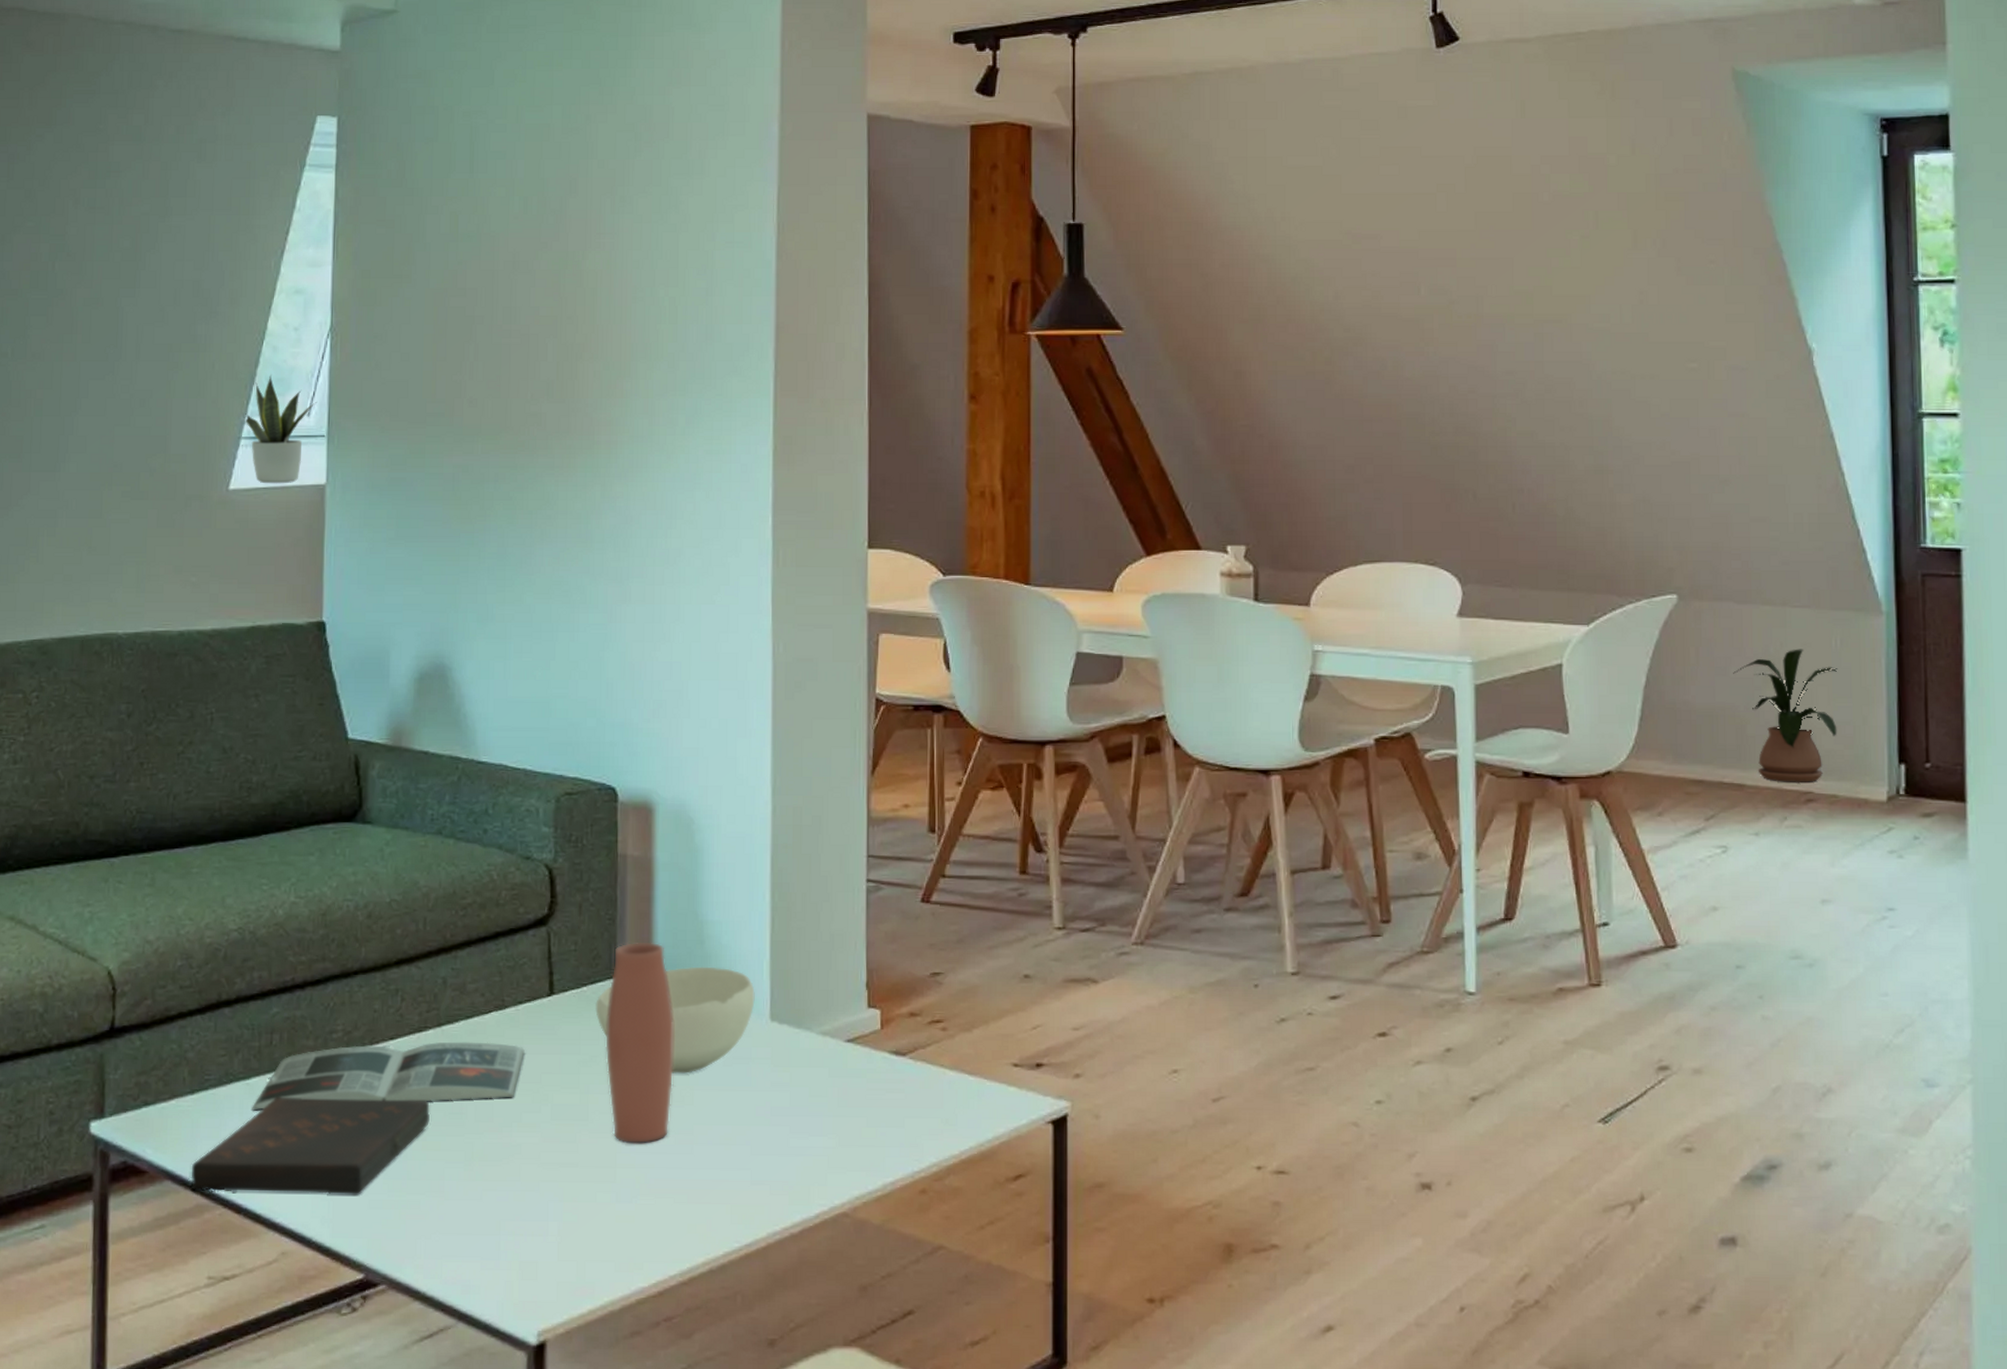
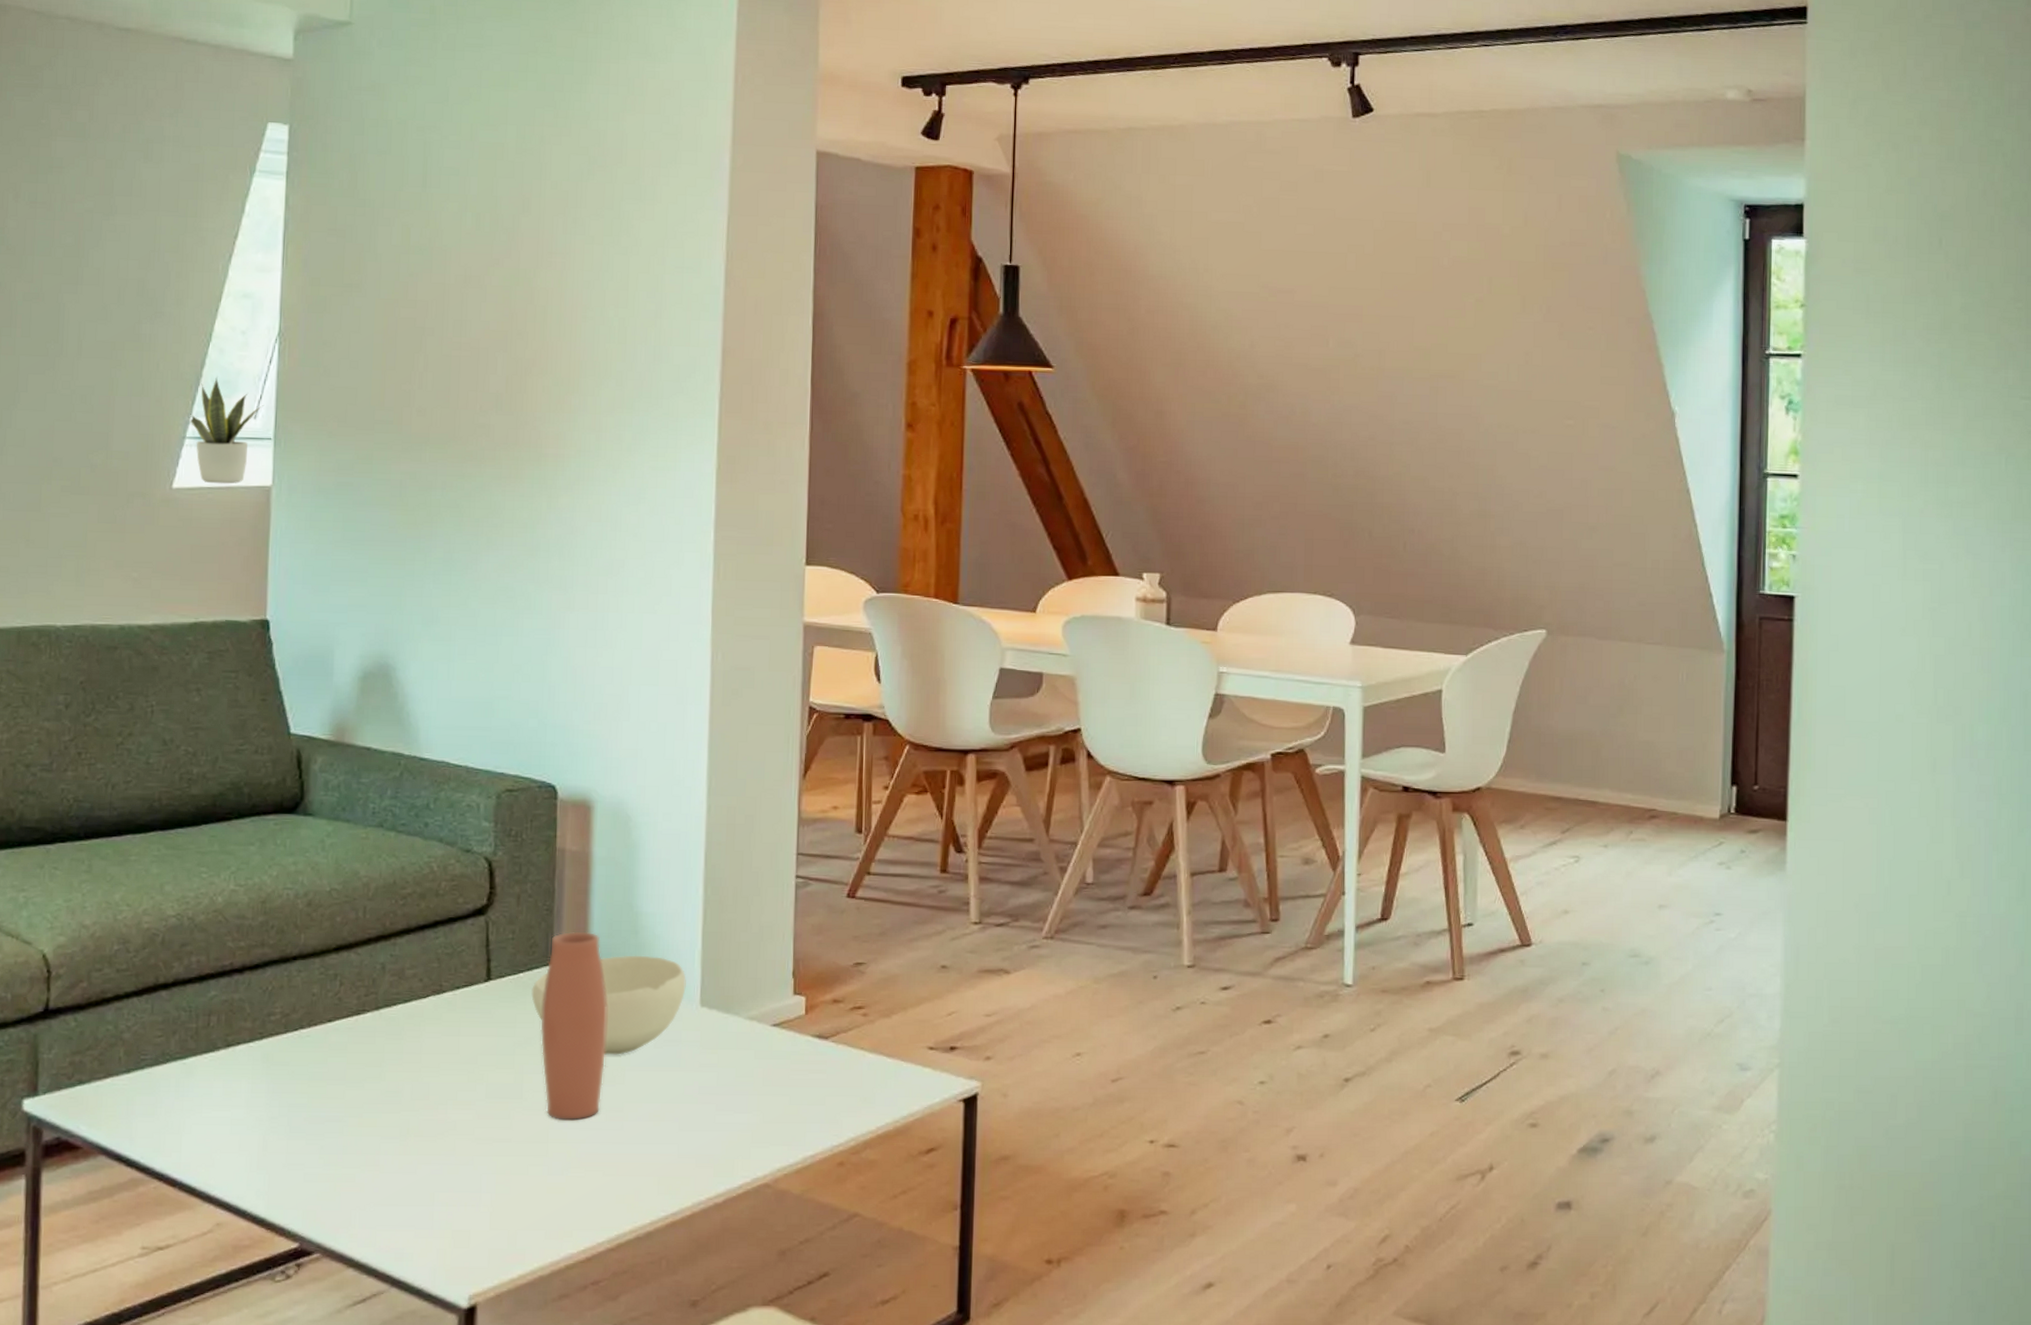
book: present [191,1098,431,1194] -> none [125,1077,368,1168]
magazine: present [252,1041,525,1111] -> none [188,1024,461,1089]
house plant: present [1733,649,1838,782] -> none [1592,681,1683,801]

